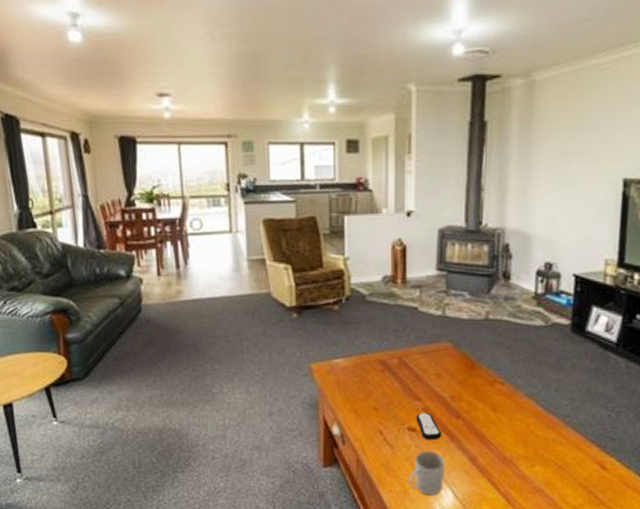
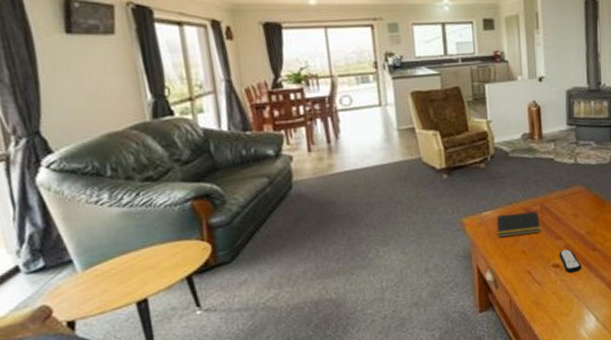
notepad: none [347,364,397,390] -> present [496,211,541,238]
mug: present [408,450,445,496] -> none [556,282,588,323]

